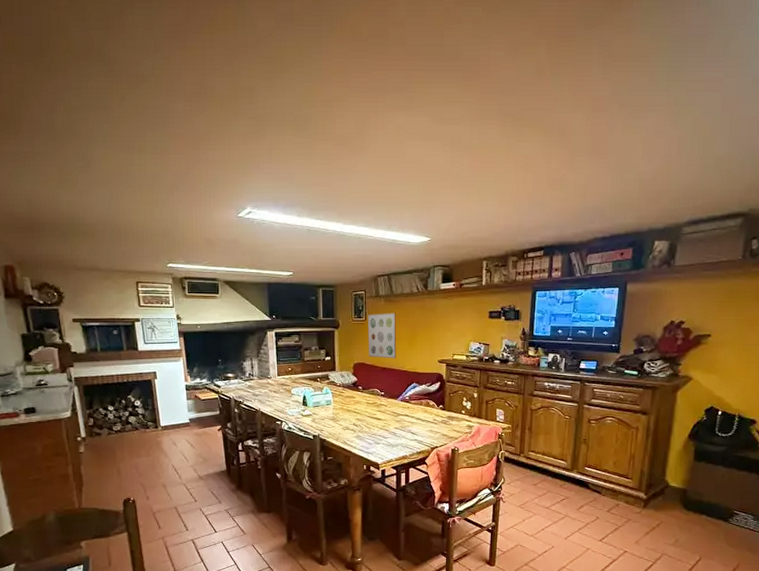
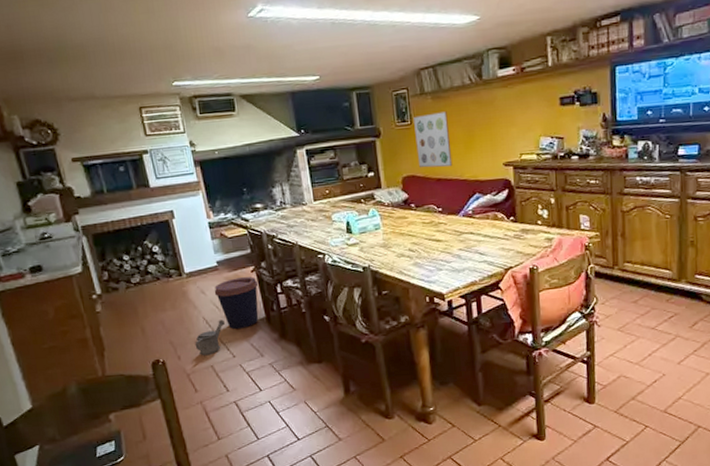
watering can: none [163,469,190,498] -> present [195,320,225,356]
coffee cup: none [184,434,222,478] -> present [214,277,259,330]

